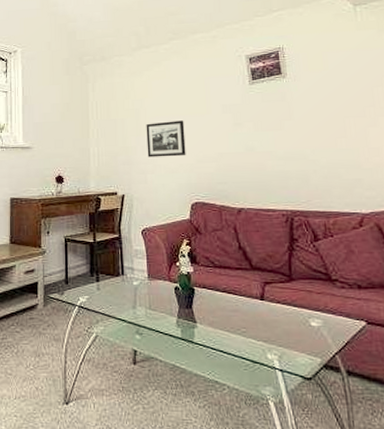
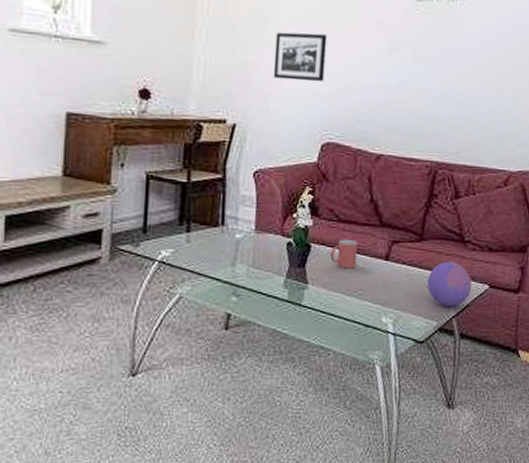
mug: none [212,282,236,309] -> present [330,239,359,269]
decorative ball: none [304,299,349,344] -> present [427,261,473,307]

